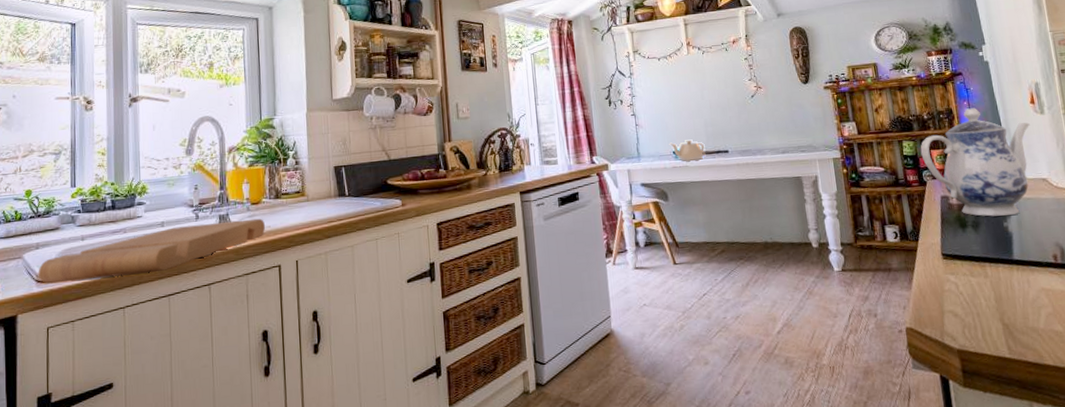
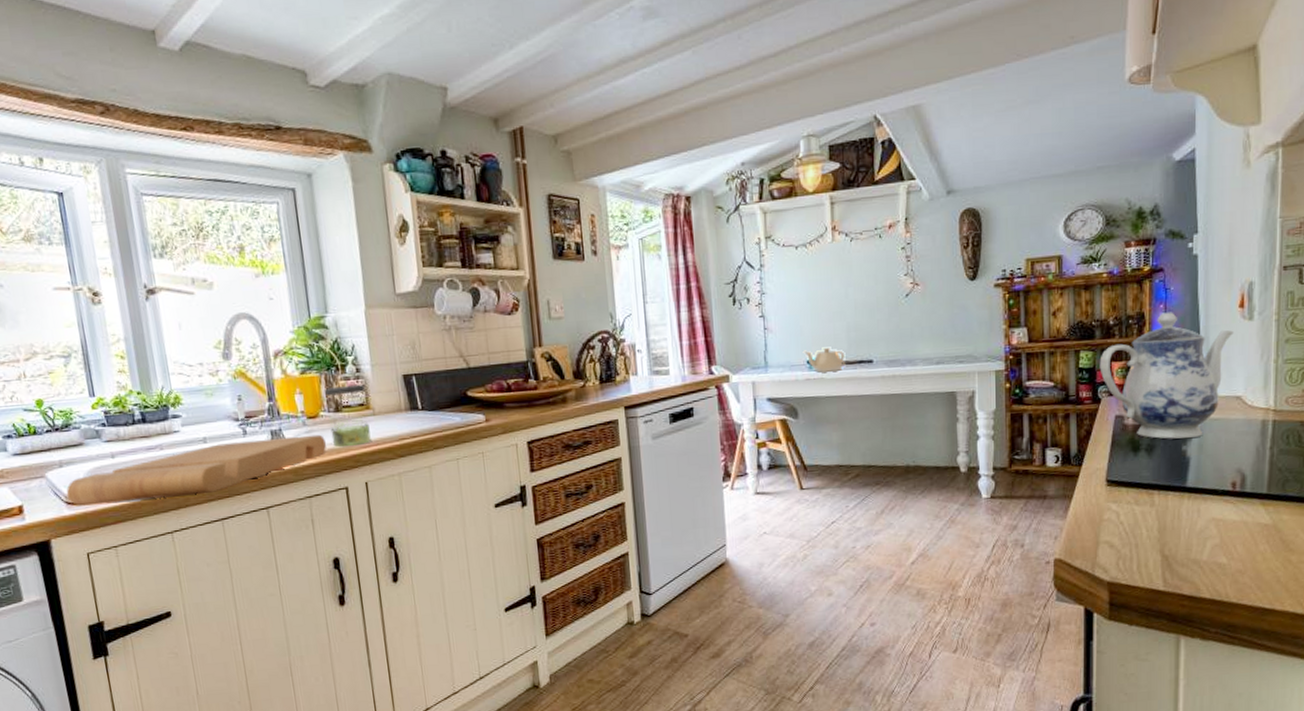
jar: none [267,174,304,230] -> present [324,384,371,448]

